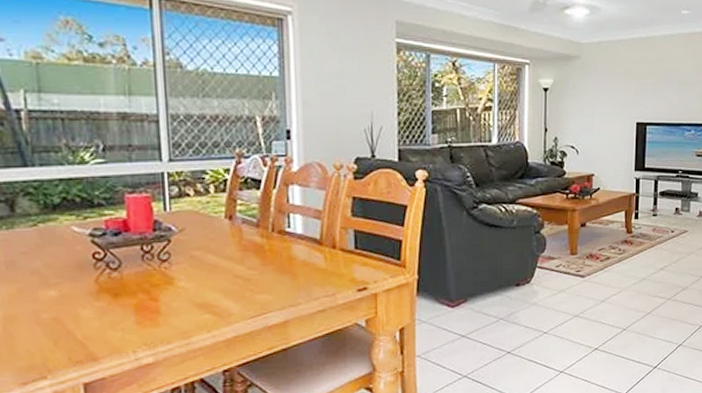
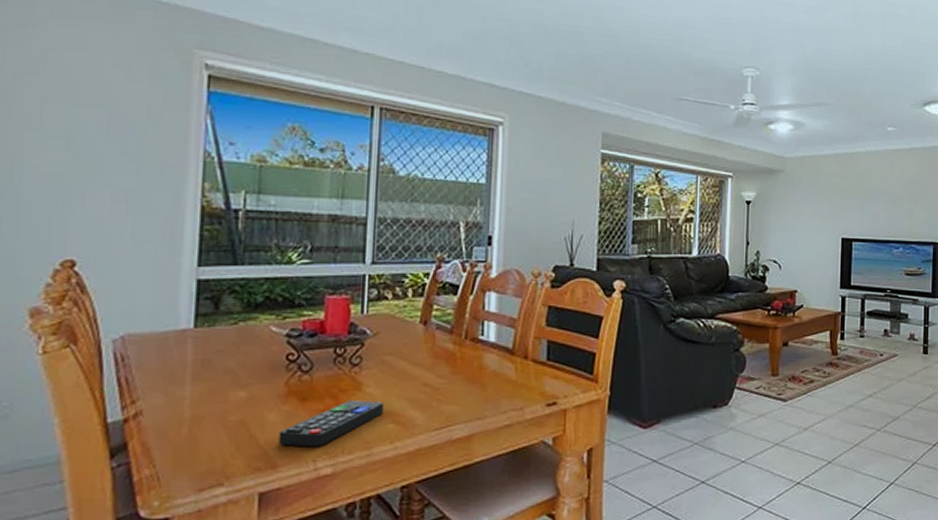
remote control: none [95,293,198,340] -> present [278,400,384,447]

